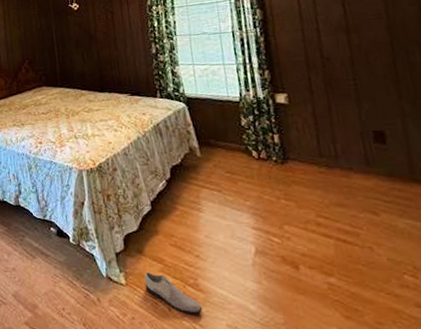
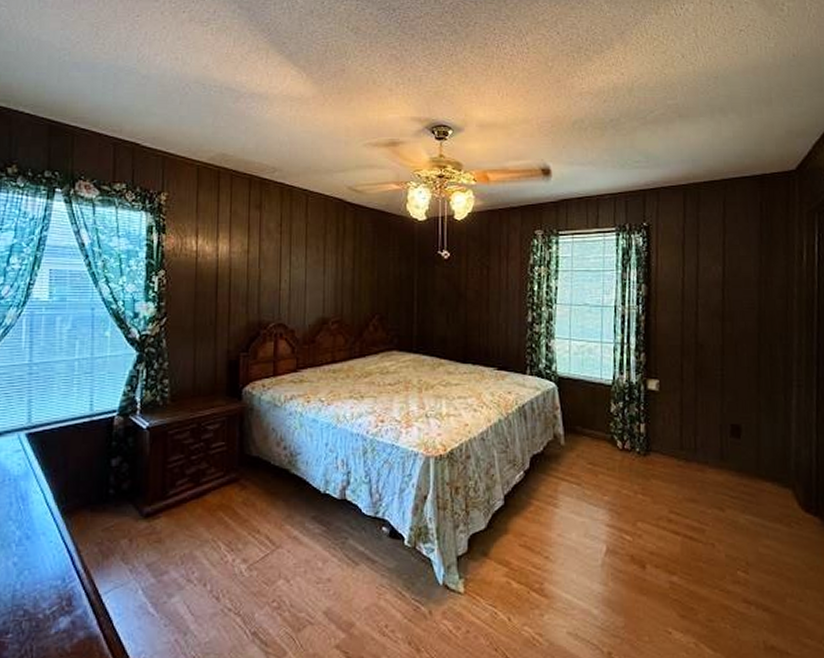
shoe: present [144,272,202,315] -> none [485,578,544,624]

